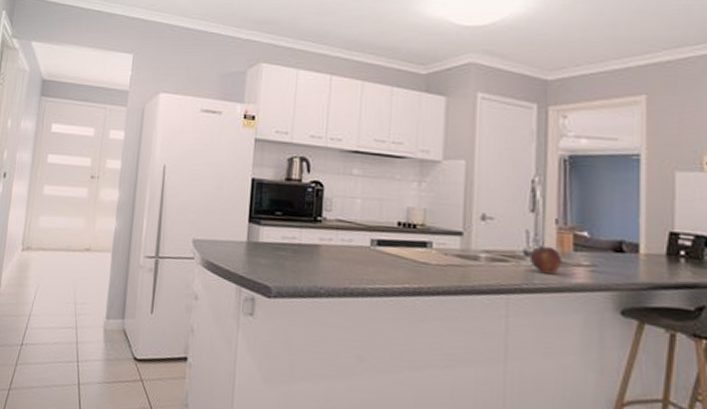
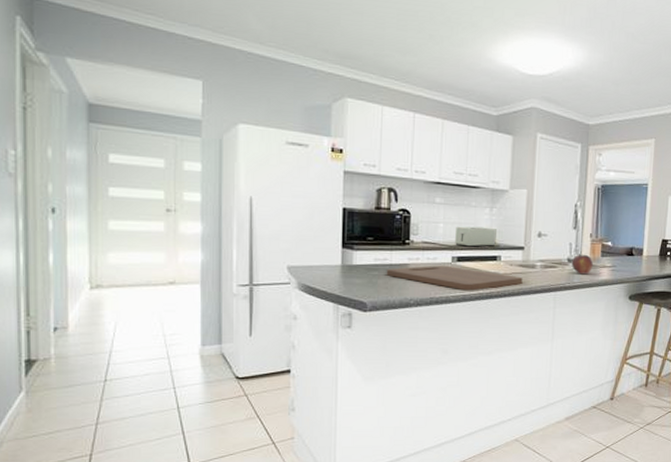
cutting board: none [294,248,462,284] -> present [386,265,523,291]
toaster: none [375,202,426,230] -> present [455,226,497,248]

